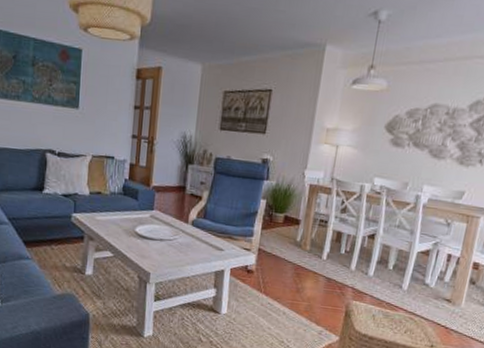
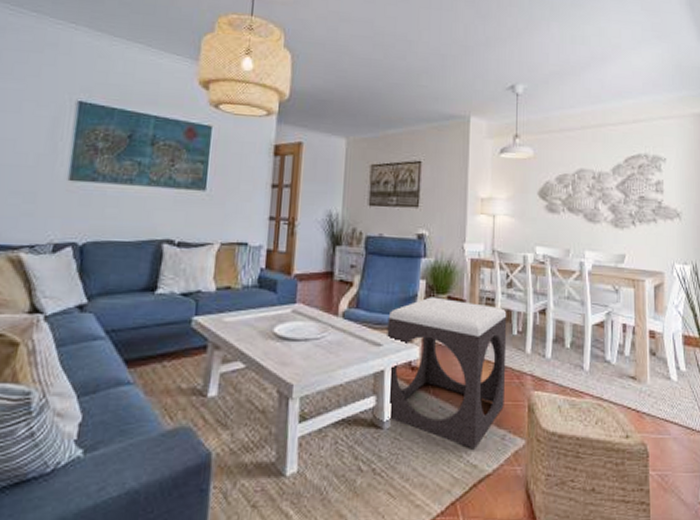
footstool: none [225,214,338,338] -> present [387,297,507,449]

